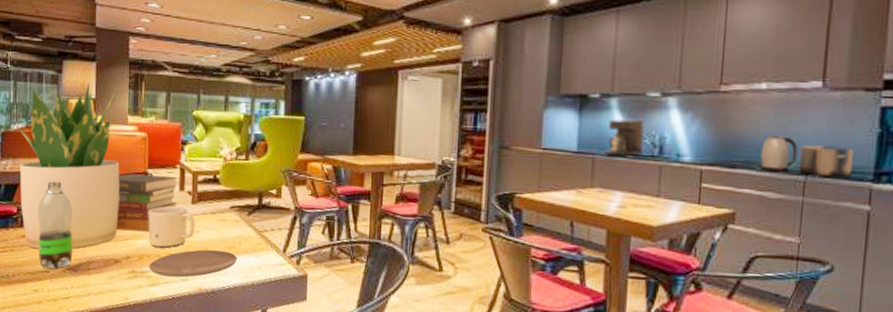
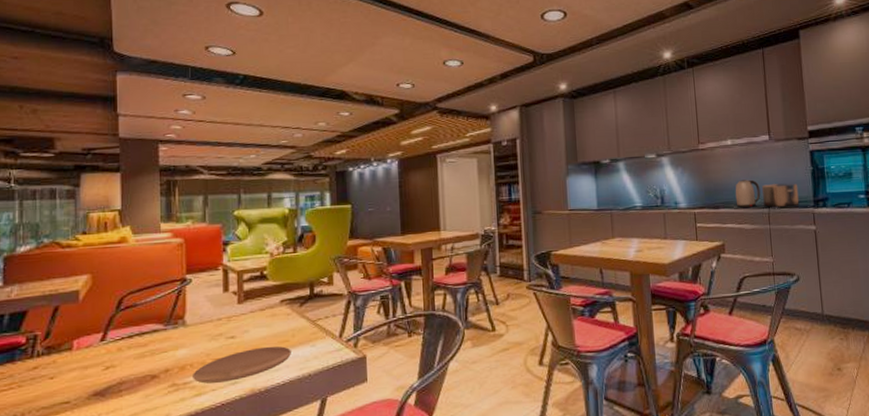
planter: present [11,82,120,249] -> none [16,194,154,380]
bottle: present [37,181,73,269] -> none [53,301,99,400]
books: present [116,173,177,232] -> none [151,278,222,343]
mug: present [148,206,195,248] -> none [189,308,243,355]
coffee maker: present [603,119,644,157] -> none [618,177,650,210]

